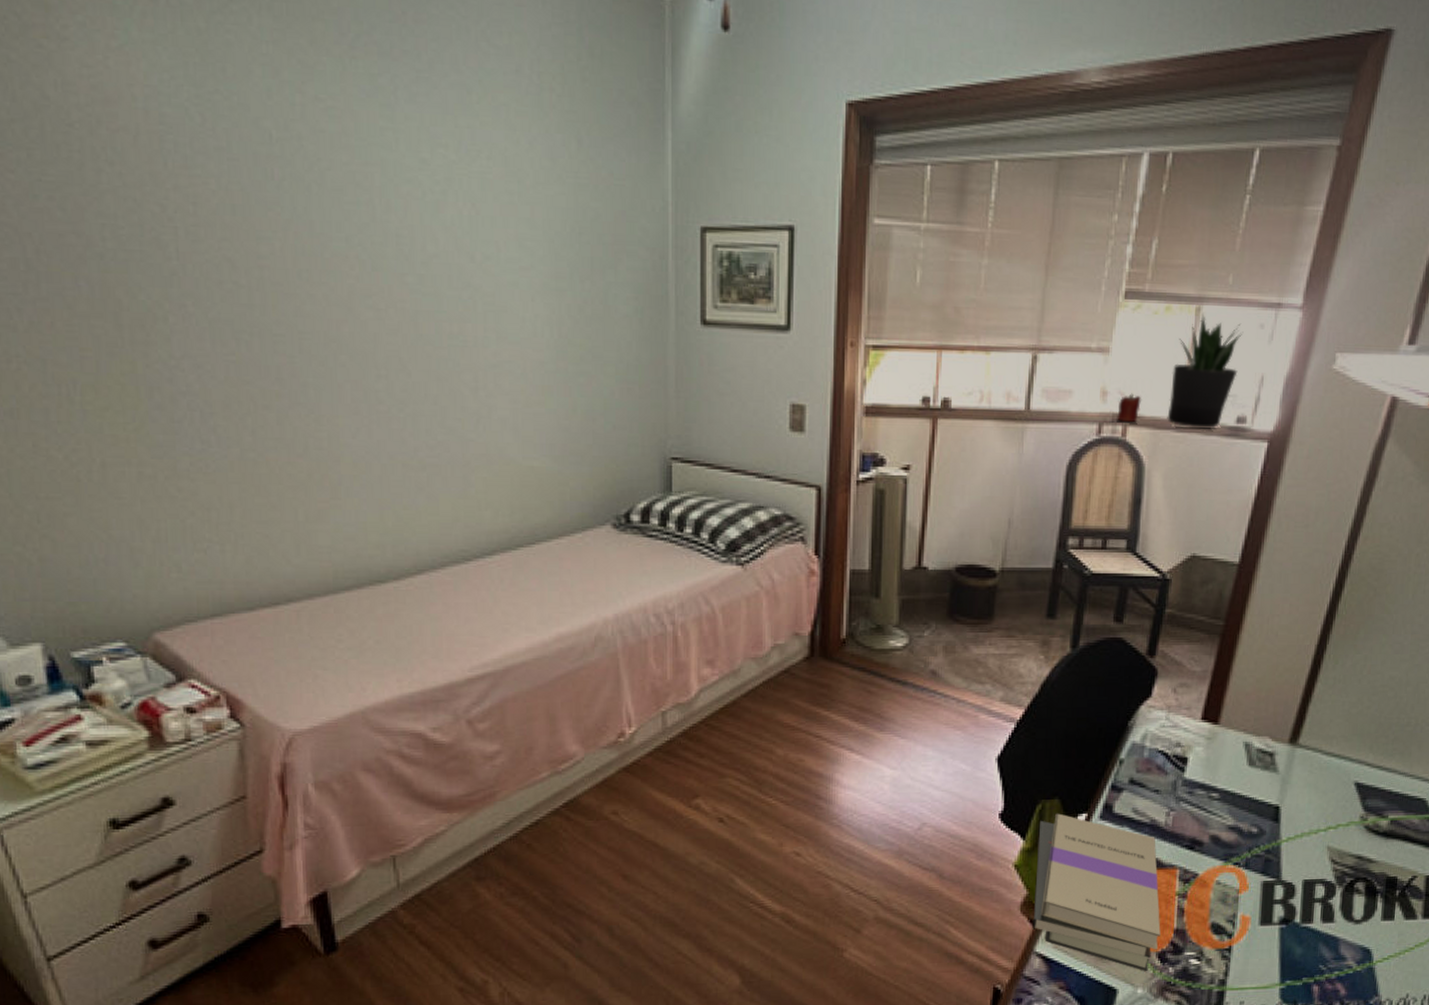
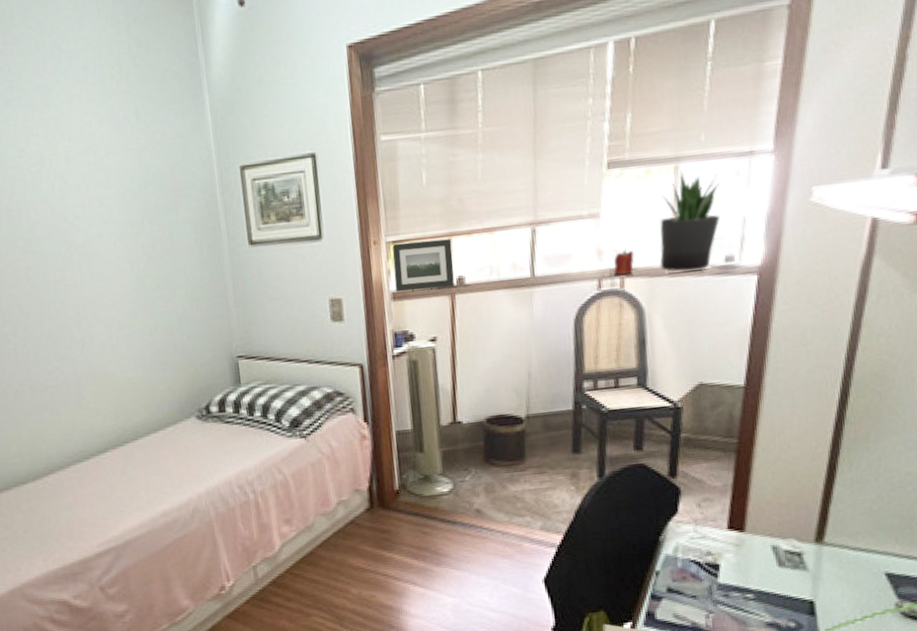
picture frame: none [870,350,941,410] -> present [392,239,454,292]

